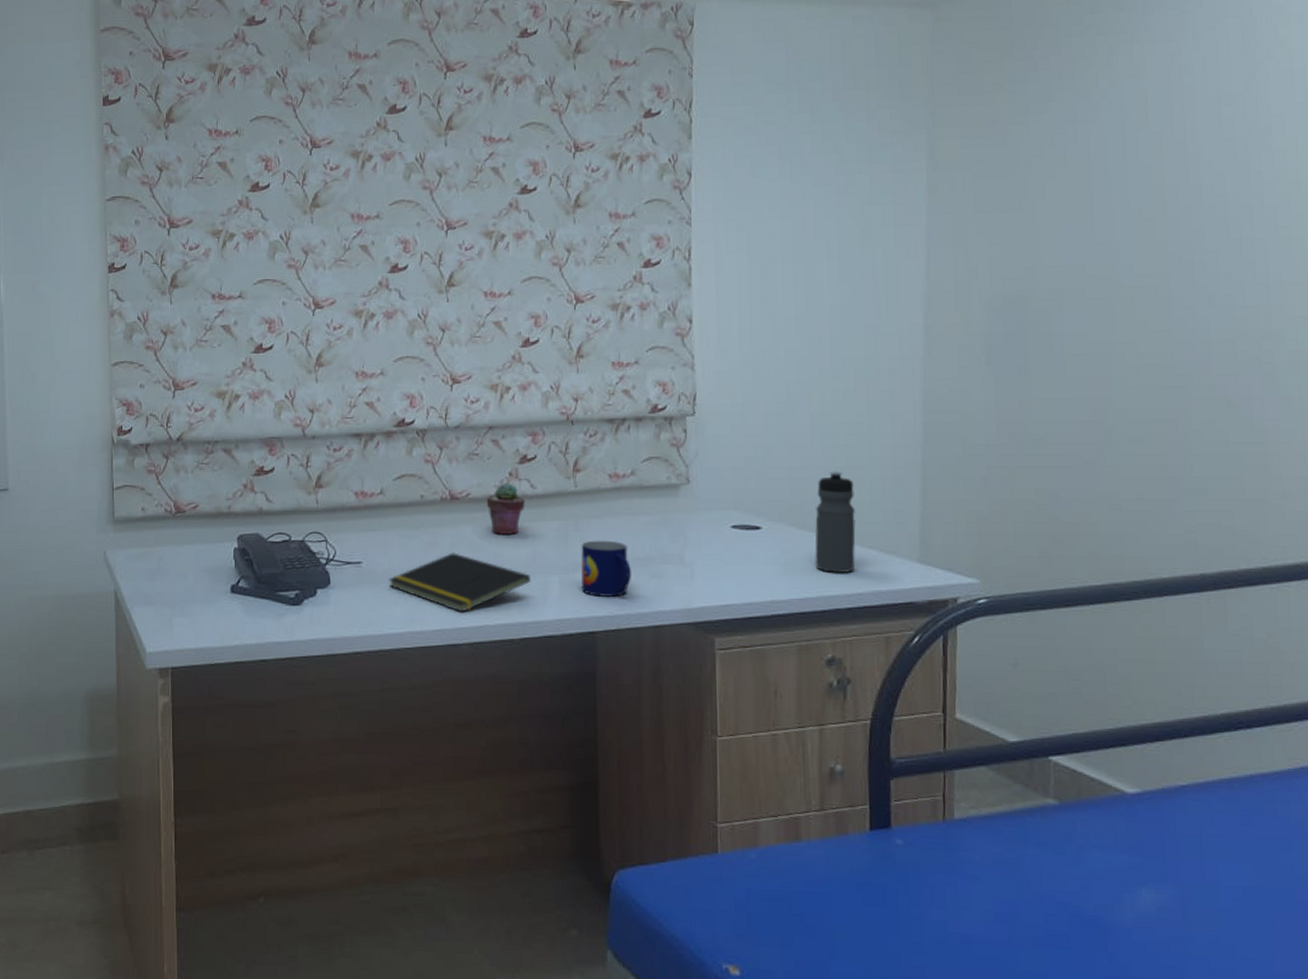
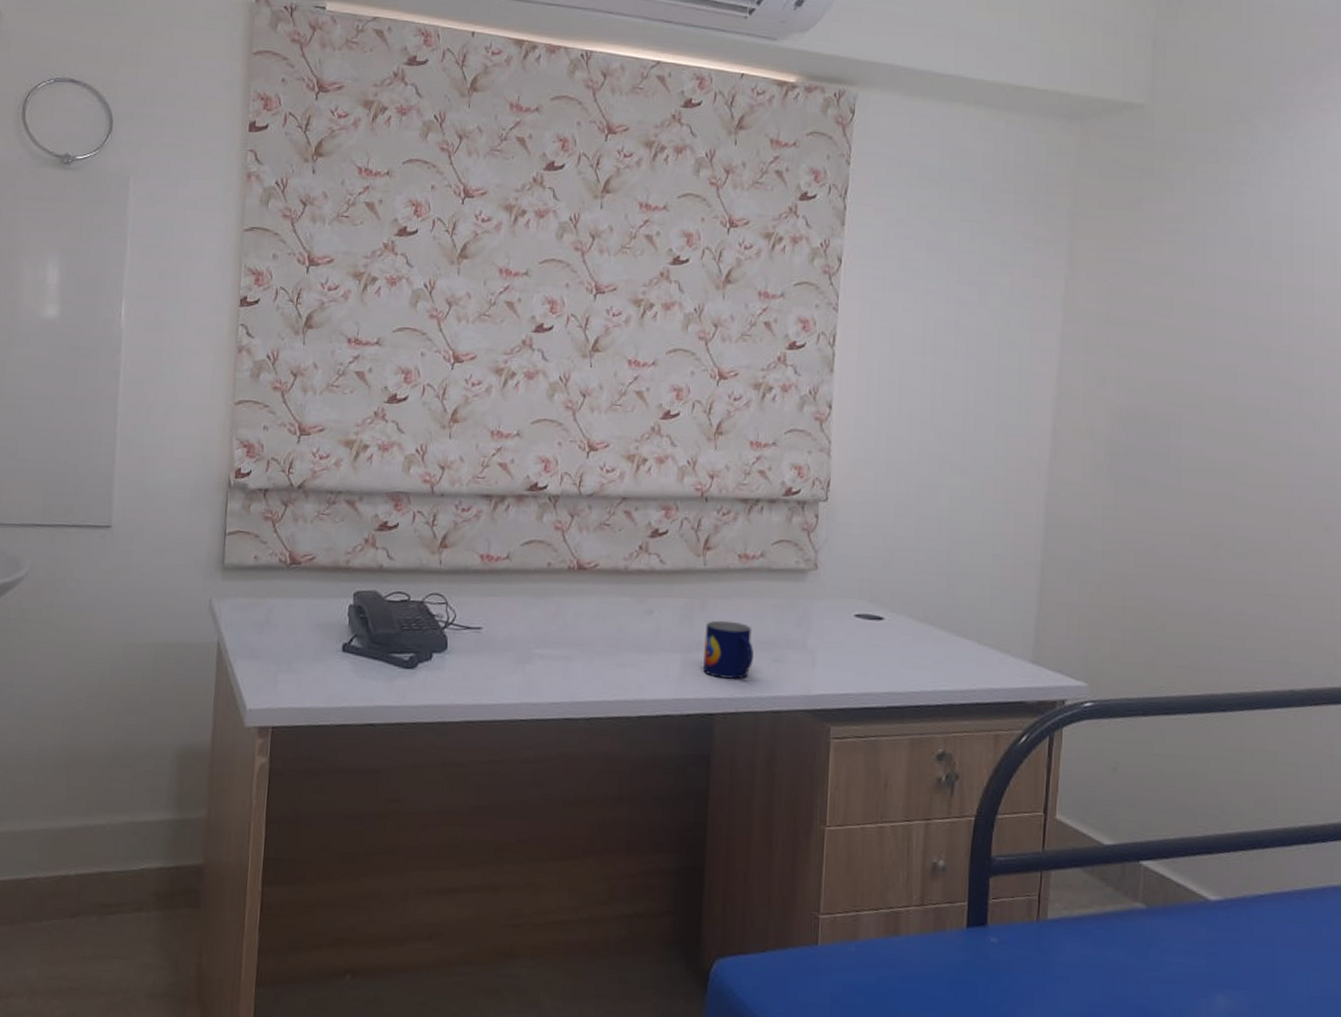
notepad: present [388,553,532,613] -> none [508,624,654,686]
potted succulent: present [486,483,525,534] -> none [613,556,653,609]
water bottle: present [815,471,856,573] -> none [933,566,976,669]

